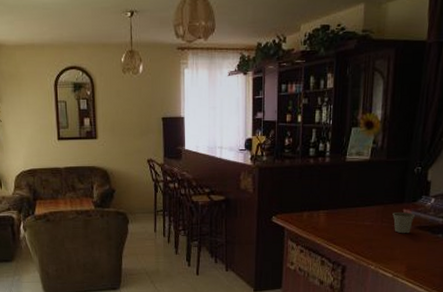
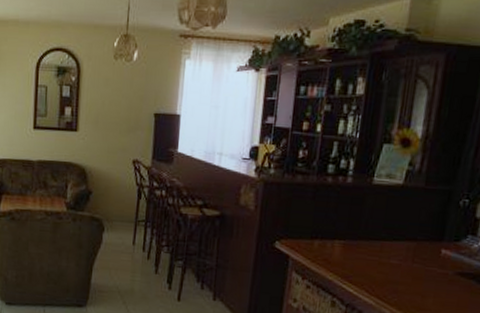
flower pot: present [392,212,416,234] -> none [427,252,457,280]

